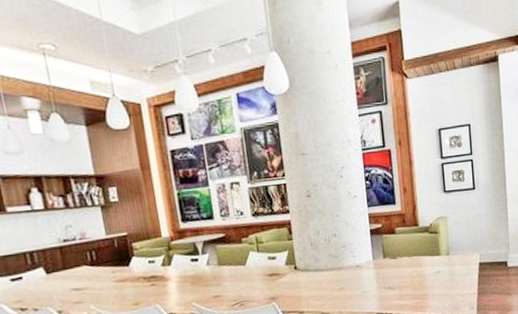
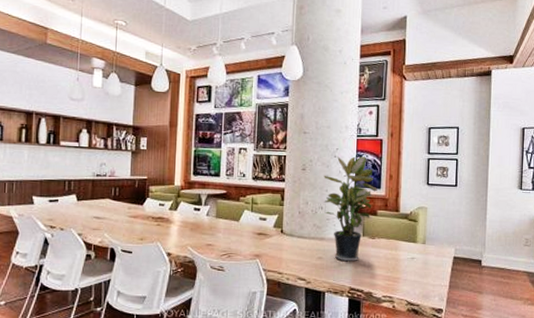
potted plant: none [332,171,394,288] -> present [324,156,379,262]

